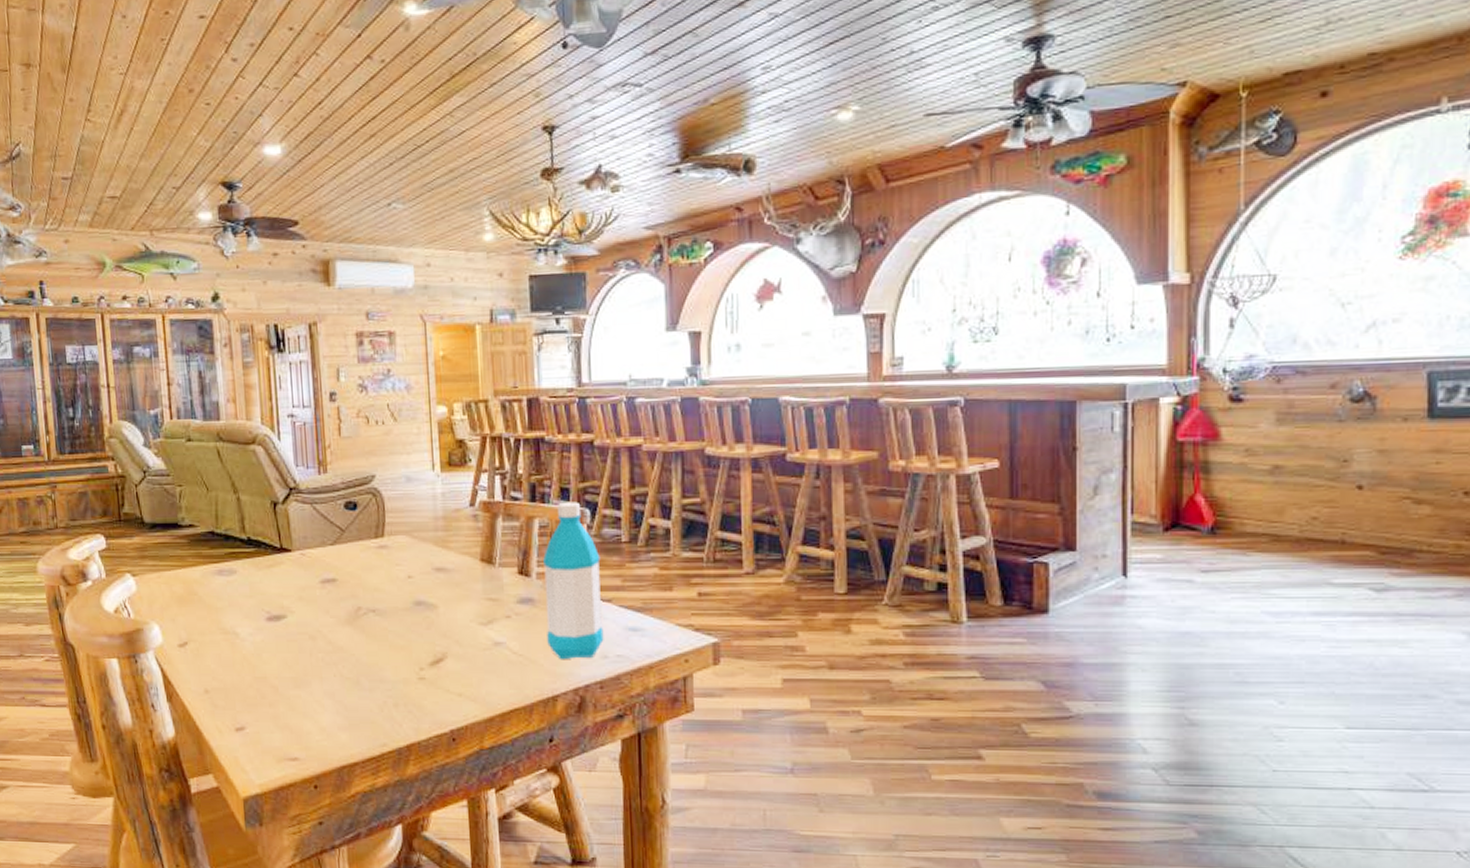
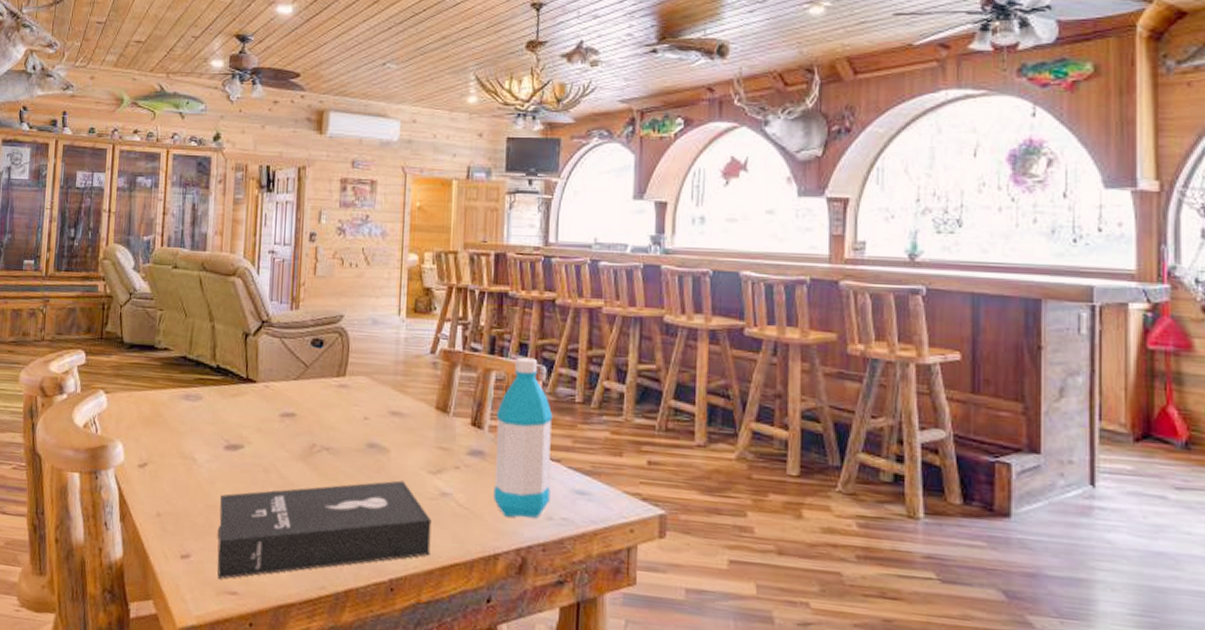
booklet: none [269,635,489,747] -> present [217,480,432,579]

